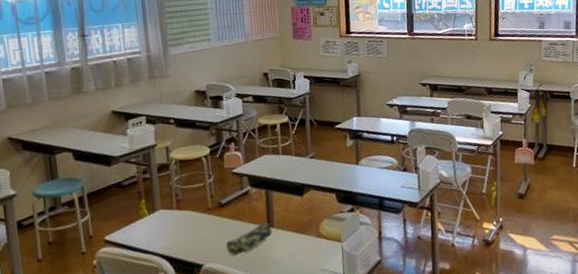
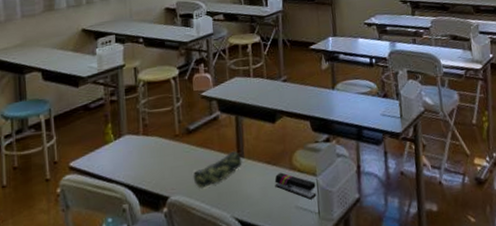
stapler: none [303,240,342,263] -> present [274,172,317,200]

